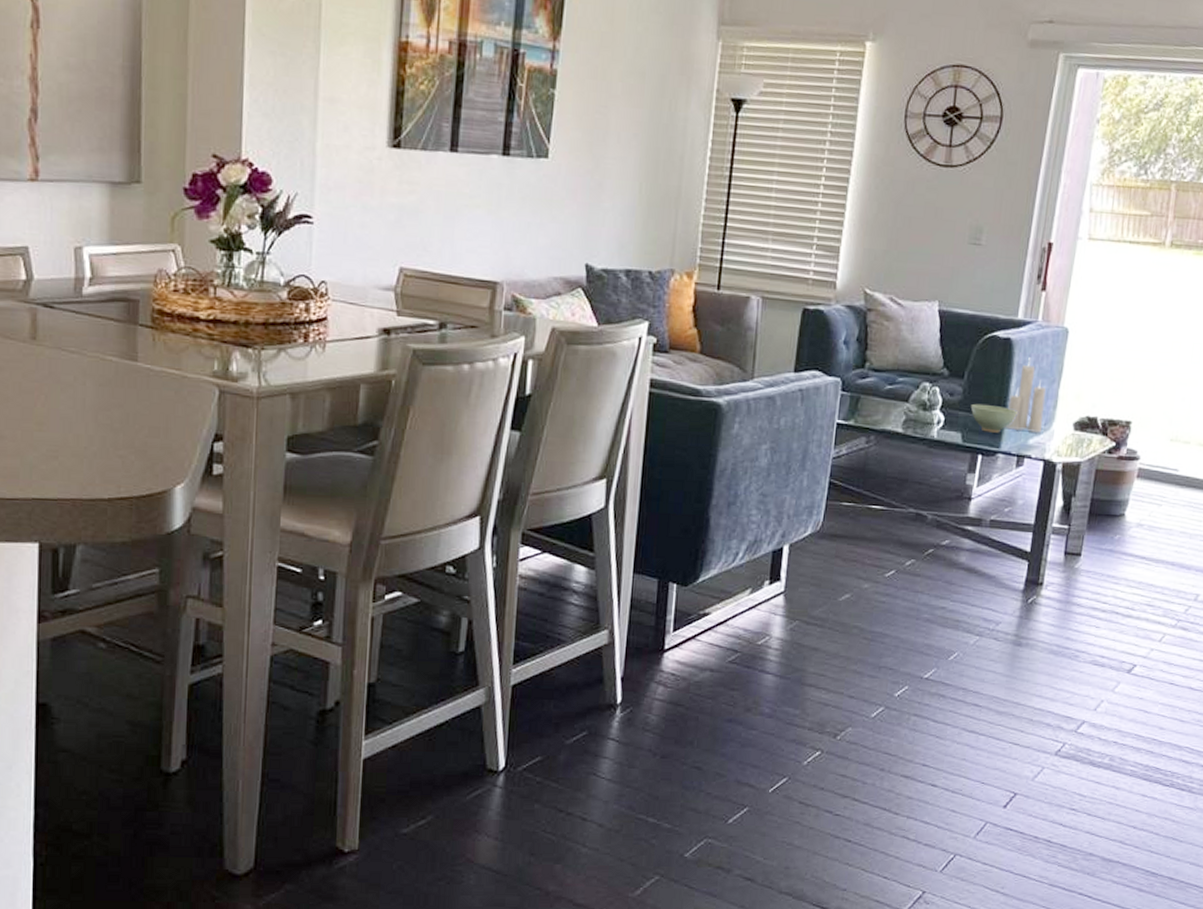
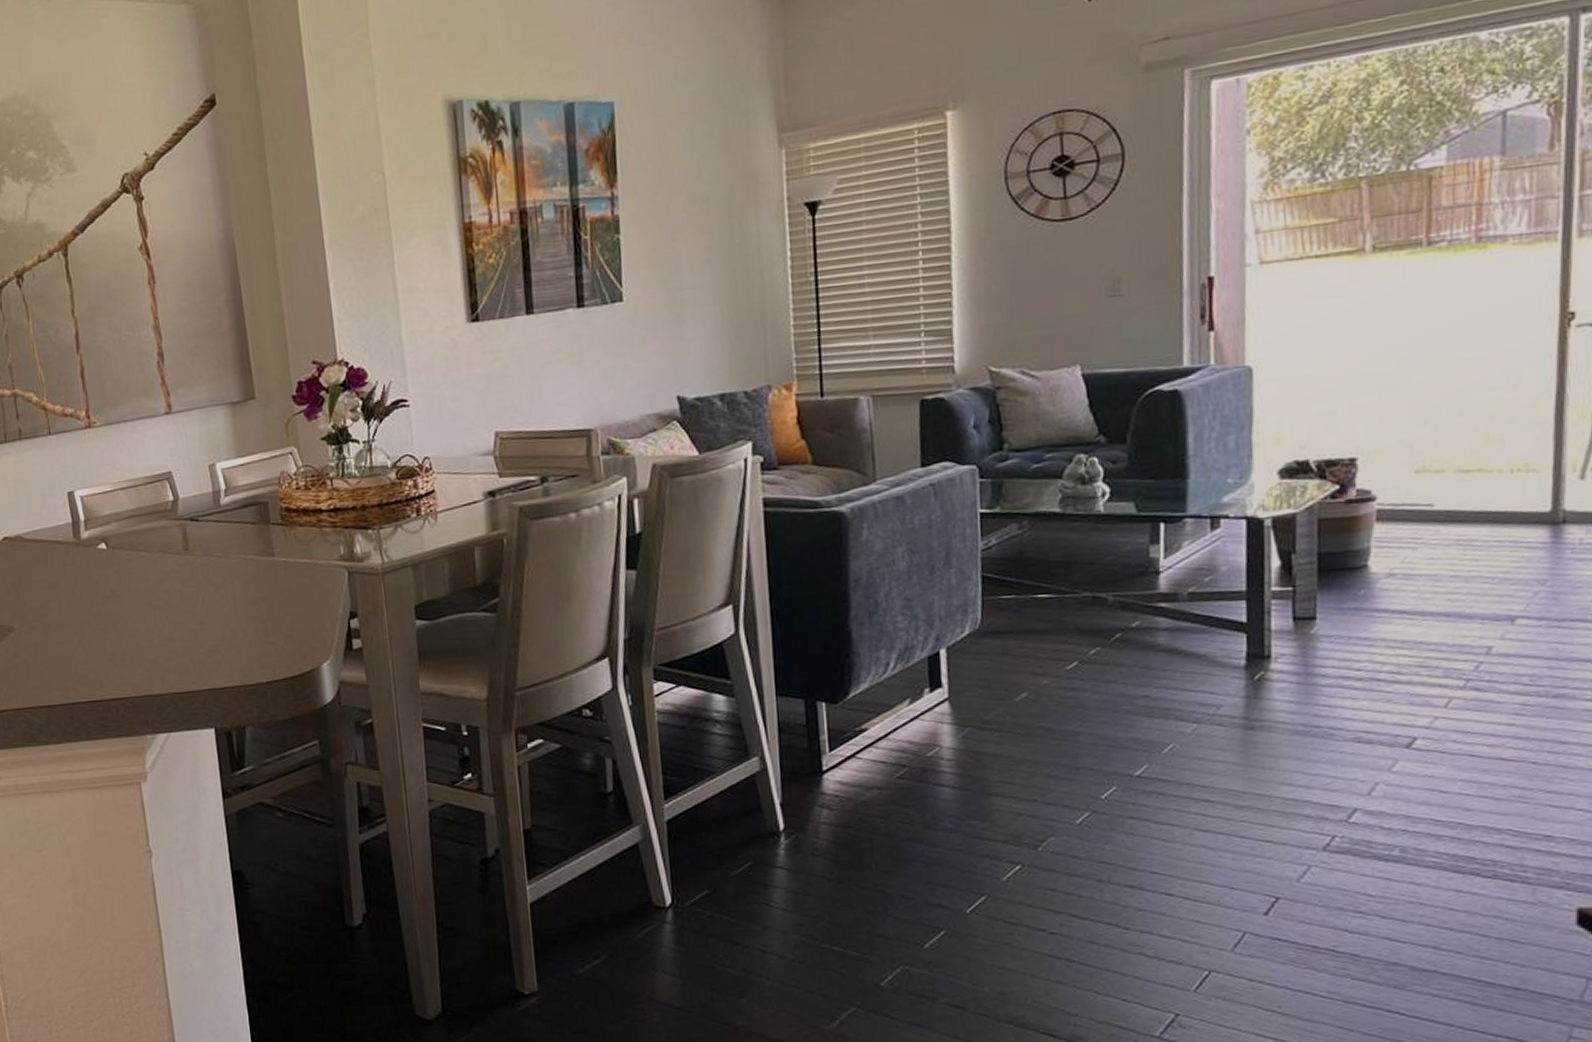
bowl: present [970,403,1018,433] -> none [1140,466,1202,497]
candle: present [1005,357,1046,433] -> none [1188,407,1237,490]

